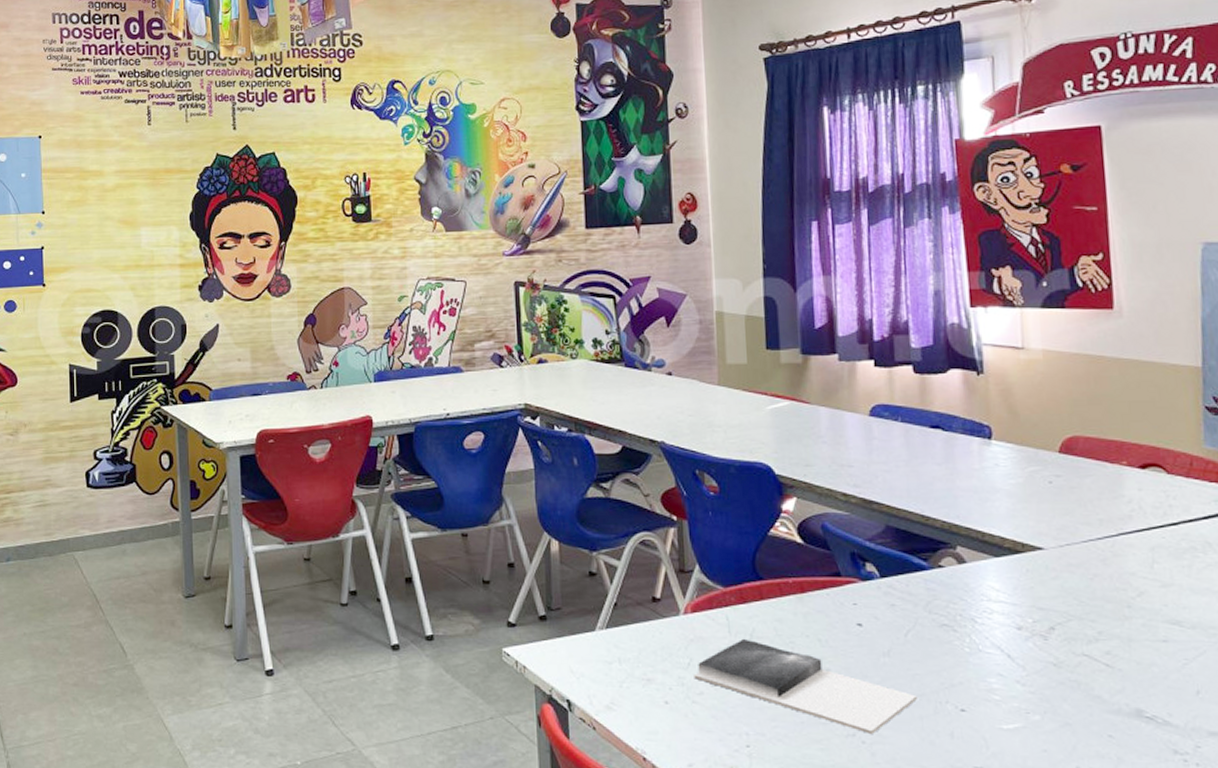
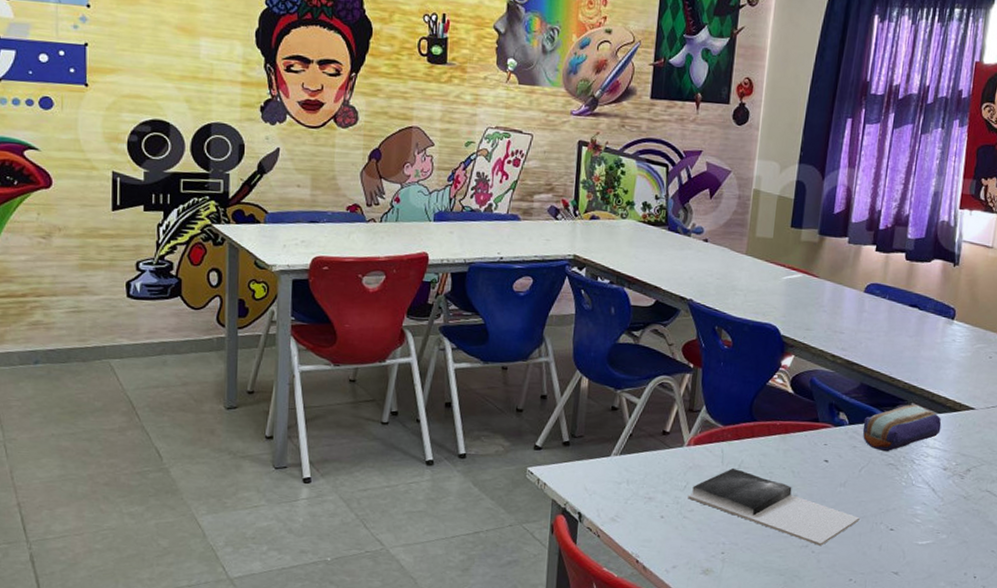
pencil case: none [898,548,1003,610] -> present [862,404,942,452]

